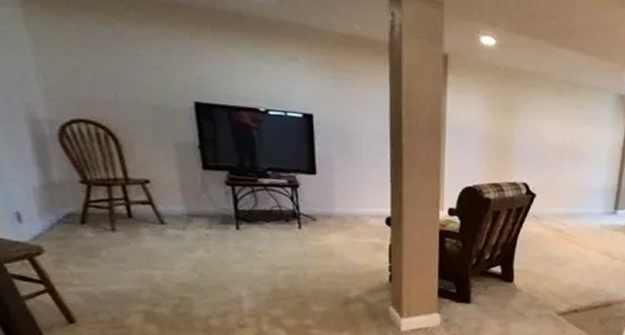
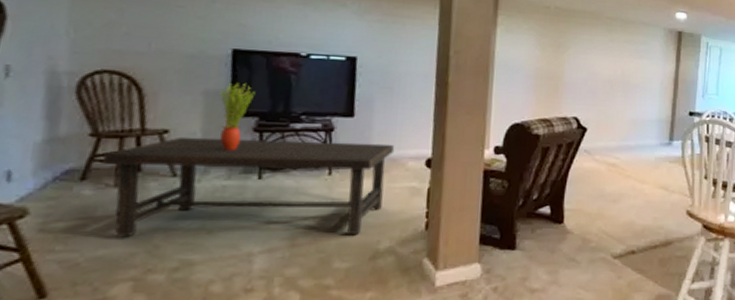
coffee table: none [97,187,356,284] -> present [103,136,395,238]
potted plant: none [189,136,222,202] -> present [219,82,256,150]

